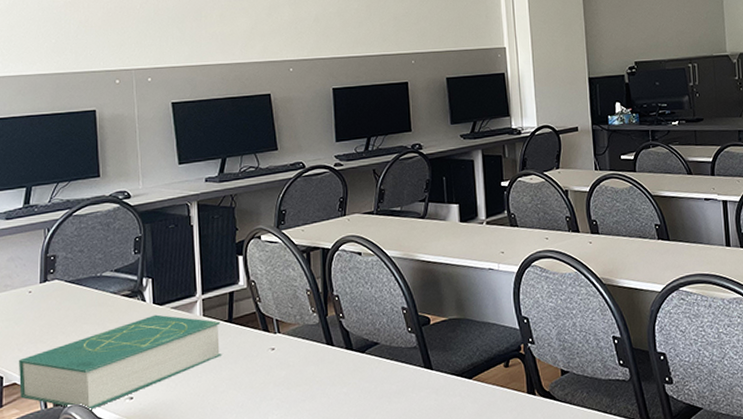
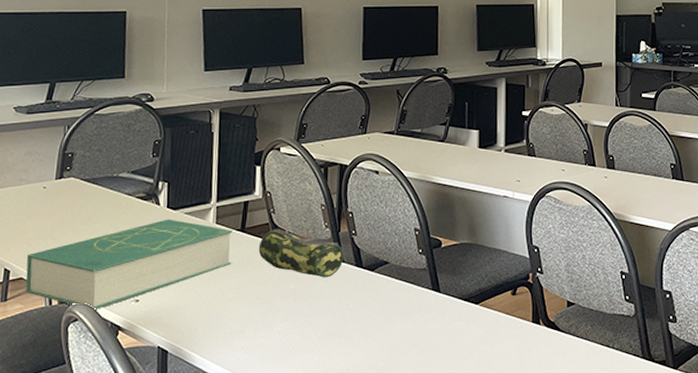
pencil case: none [247,317,333,363] -> present [258,229,344,278]

